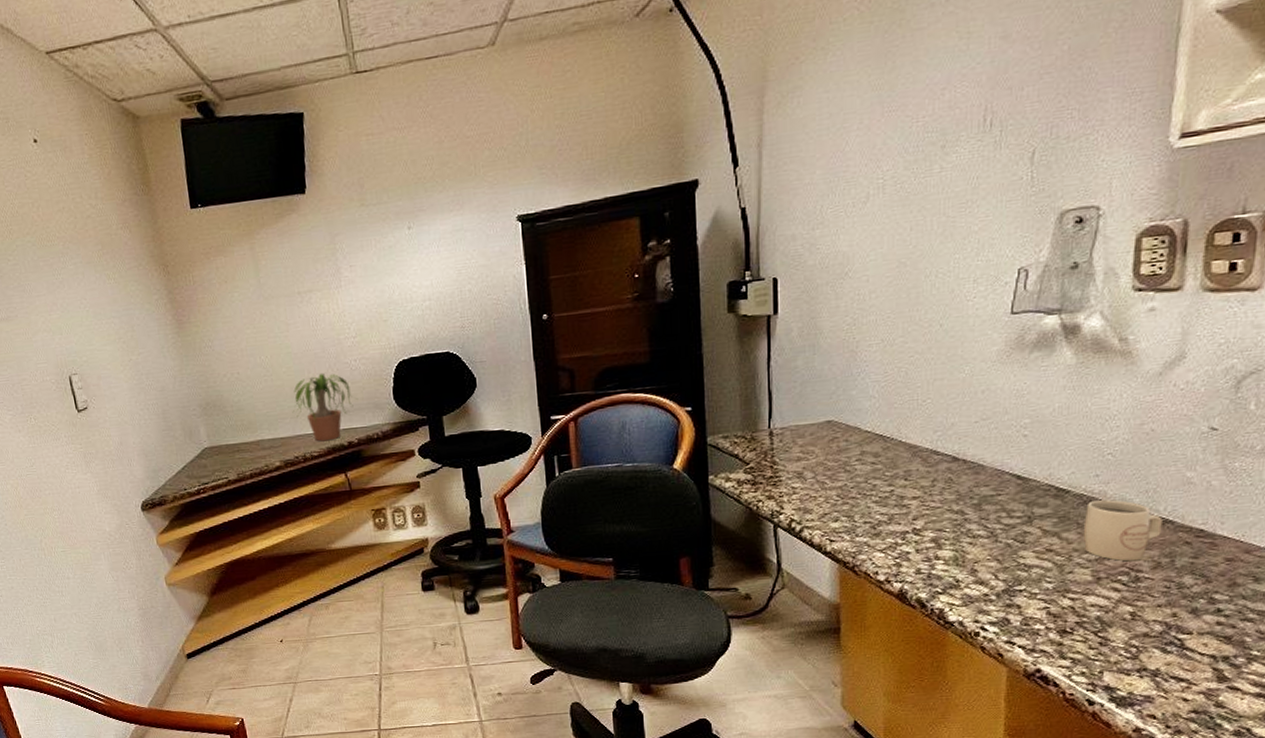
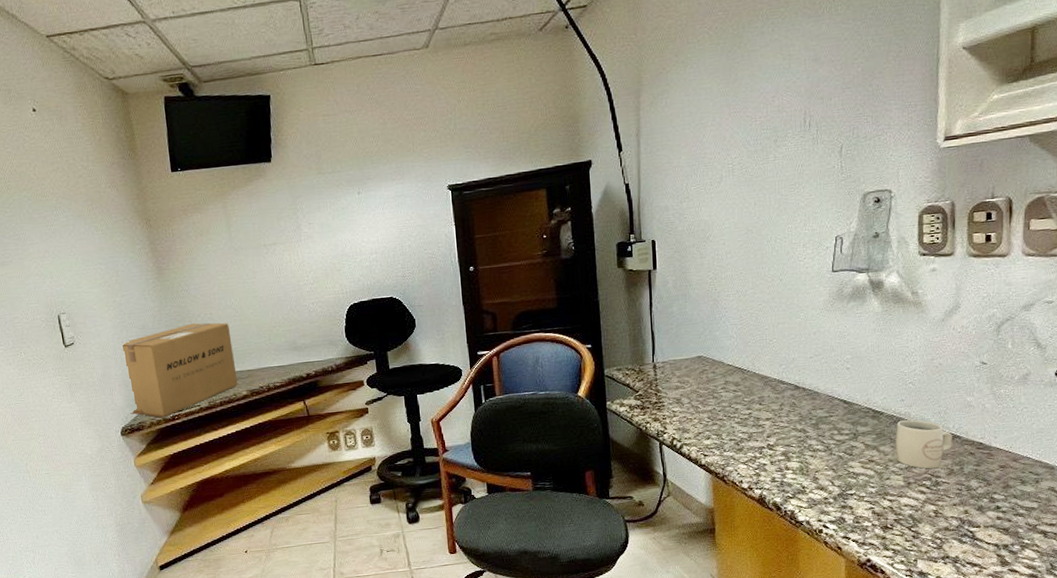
box: none [139,383,270,492] -> present [121,322,238,418]
potted plant: present [291,373,358,442] -> none [257,314,315,374]

